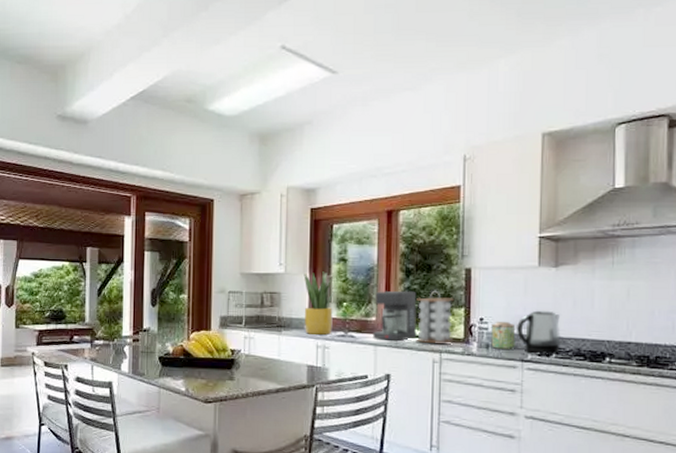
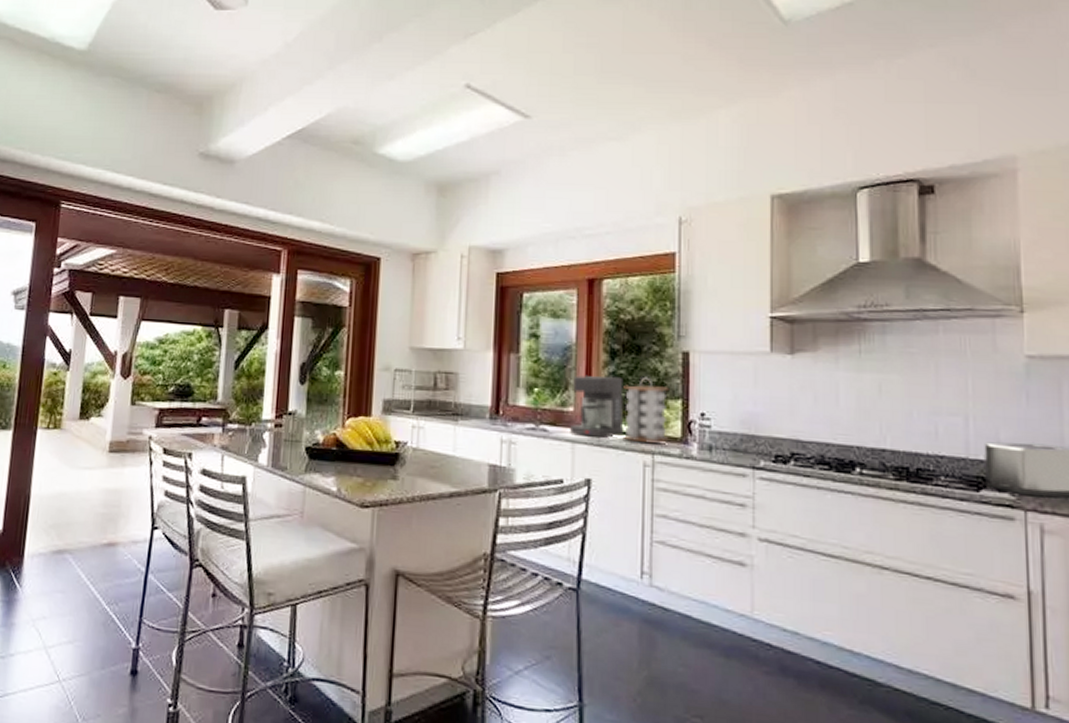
planter: present [303,271,336,335] -> none [486,349,525,427]
canister: present [491,322,516,350] -> none [715,418,744,454]
kettle: present [517,310,560,354] -> none [746,406,800,460]

